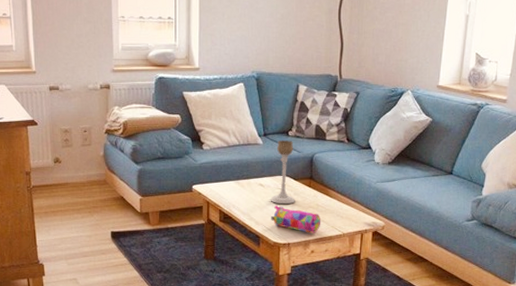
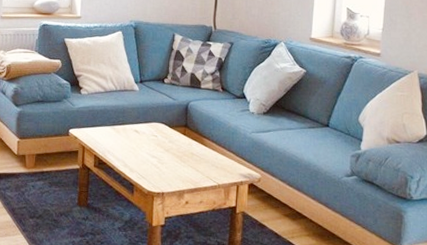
candle holder: present [270,140,295,205] -> none [145,87,170,152]
pencil case: present [271,204,321,233] -> none [145,152,196,183]

